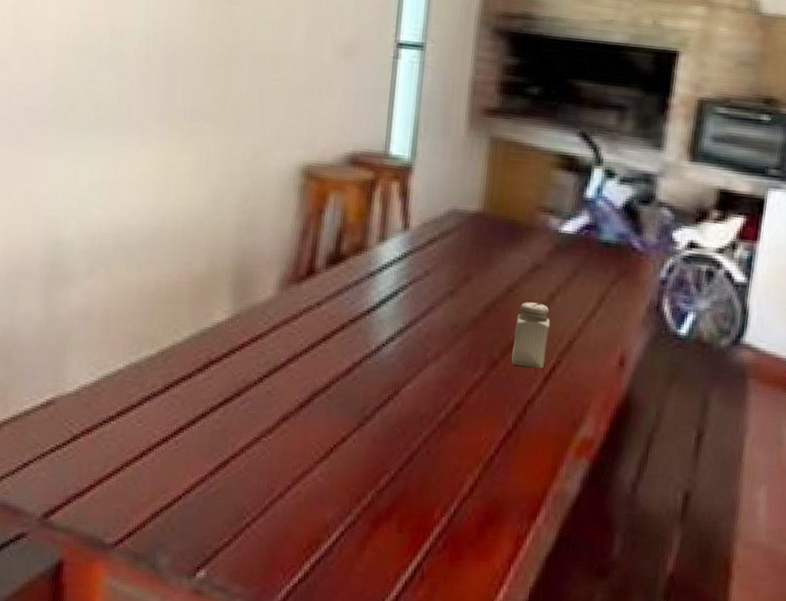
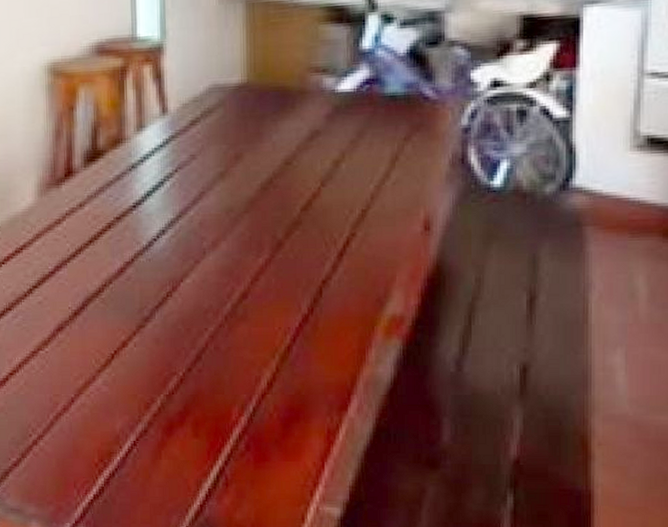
salt shaker: present [511,302,551,369] -> none [298,173,338,245]

